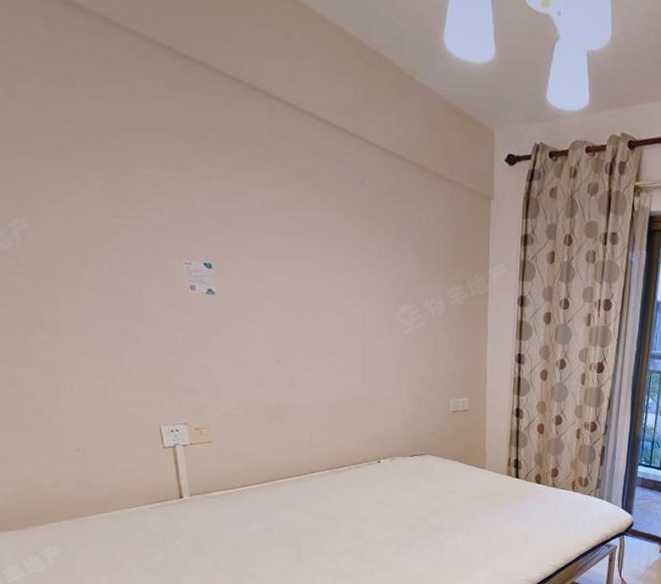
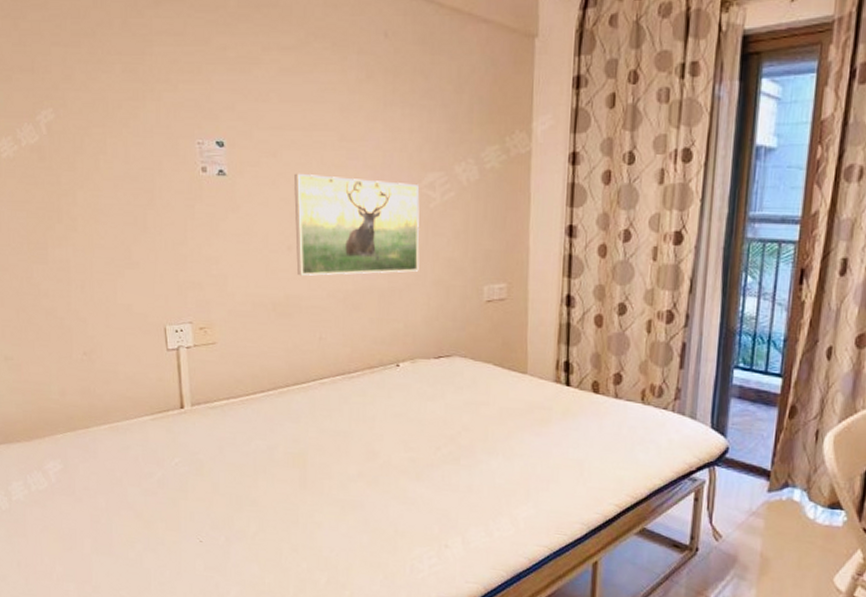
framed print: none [282,297,396,387] -> present [294,173,420,276]

